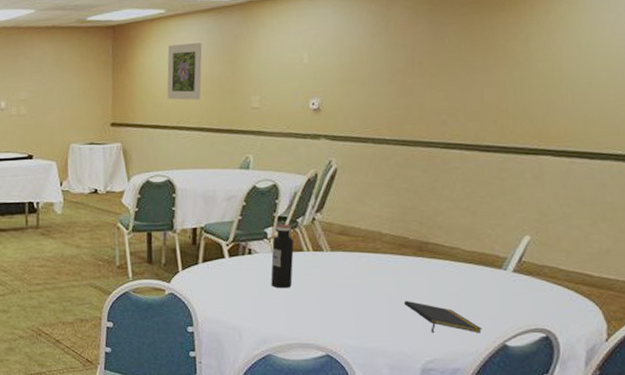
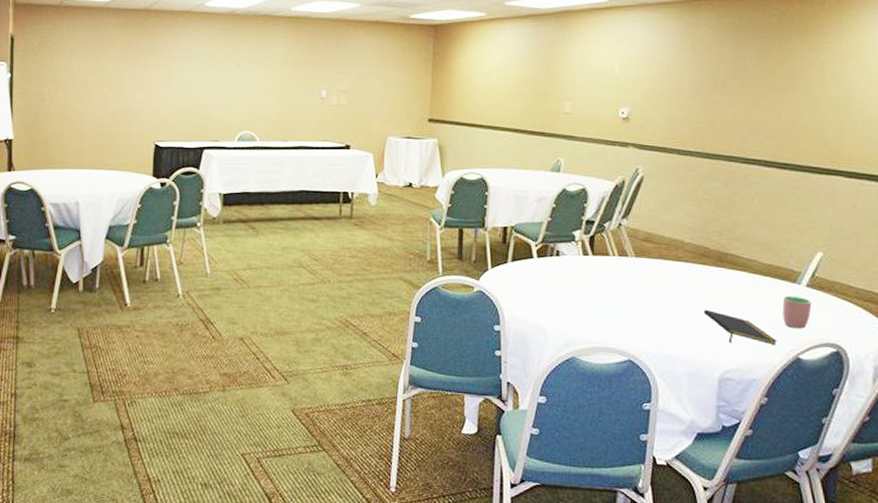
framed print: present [167,43,202,101] -> none [484,47,520,102]
water bottle: present [271,224,294,289] -> none [577,228,600,292]
cup: none [487,282,519,315] -> present [782,295,812,329]

